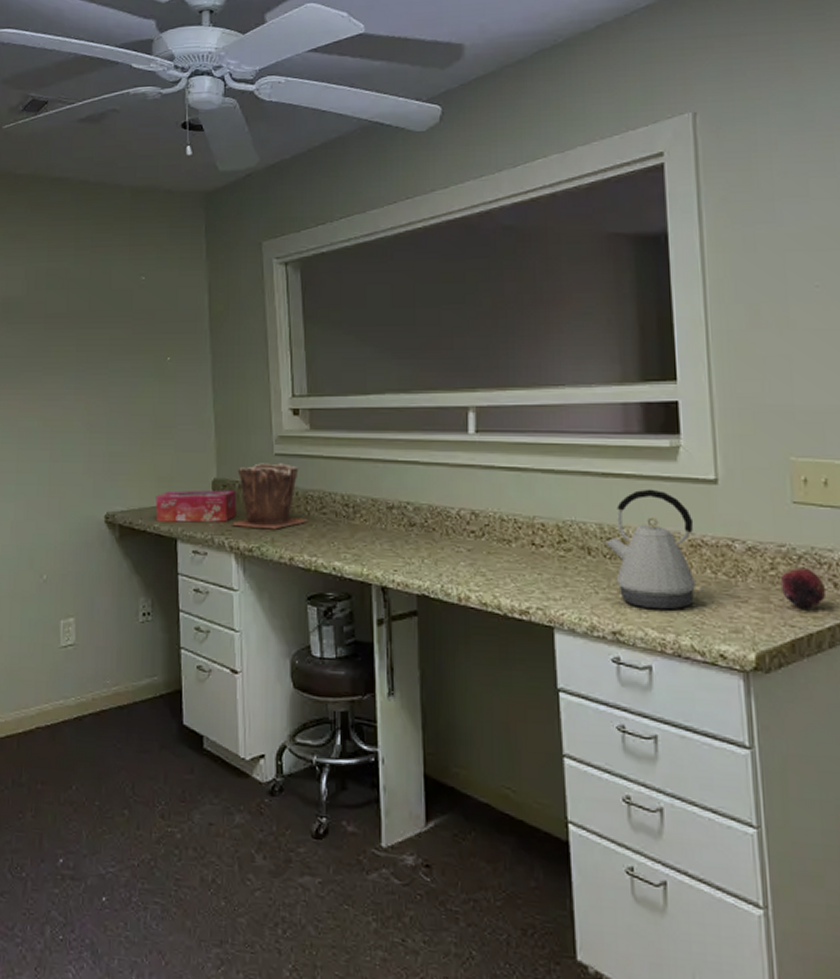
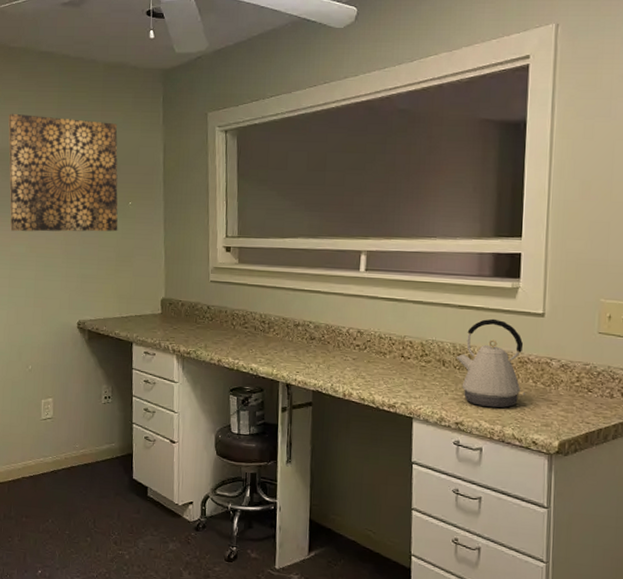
wall art: none [14,254,154,401] -> present [8,113,118,232]
tissue box: present [155,490,237,523] -> none [116,306,180,331]
plant pot: present [232,463,308,530] -> none [175,287,233,338]
fruit: present [780,568,827,609] -> none [582,381,616,411]

